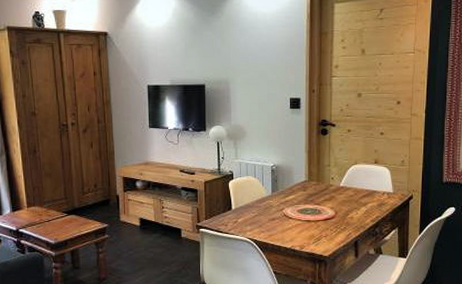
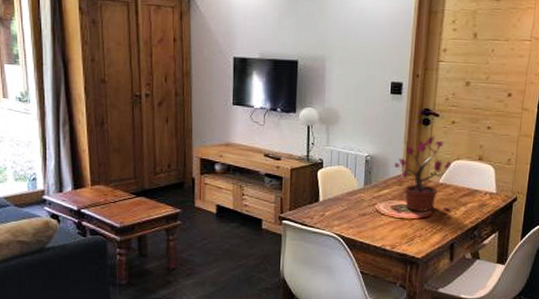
potted plant: none [298,143,352,214] -> present [393,135,452,212]

